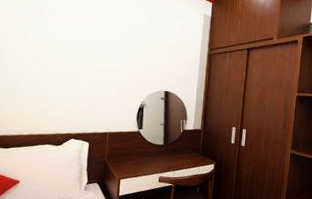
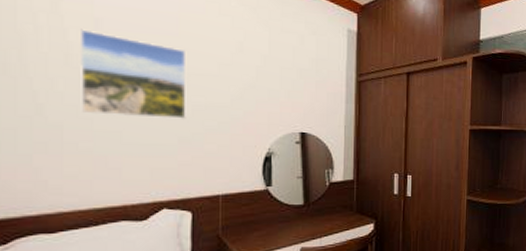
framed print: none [28,15,93,78] -> present [81,29,187,119]

